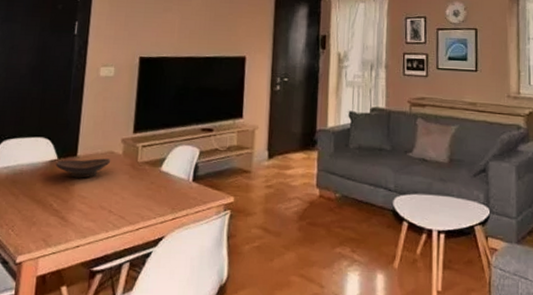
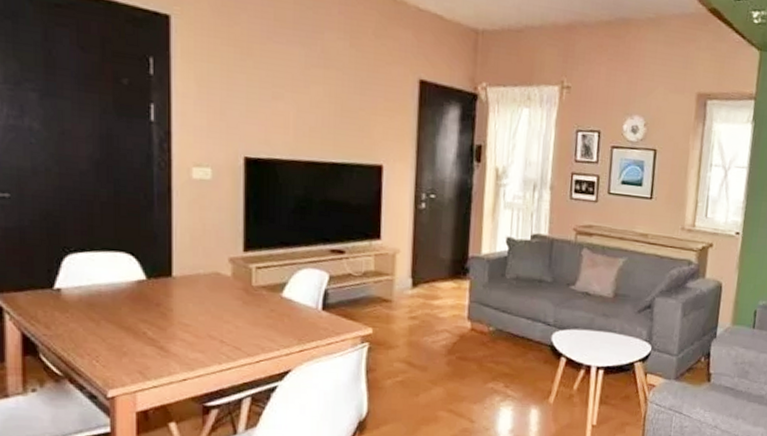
decorative bowl: present [55,158,111,178] -> none [144,280,218,303]

